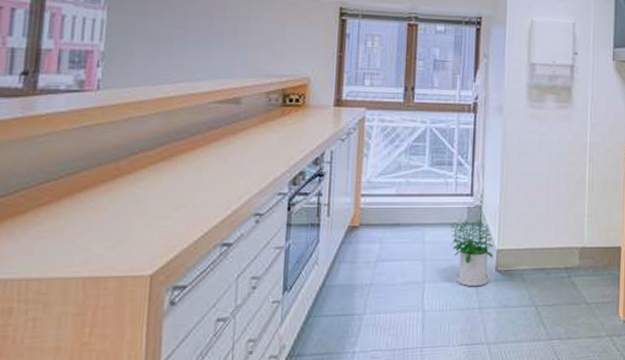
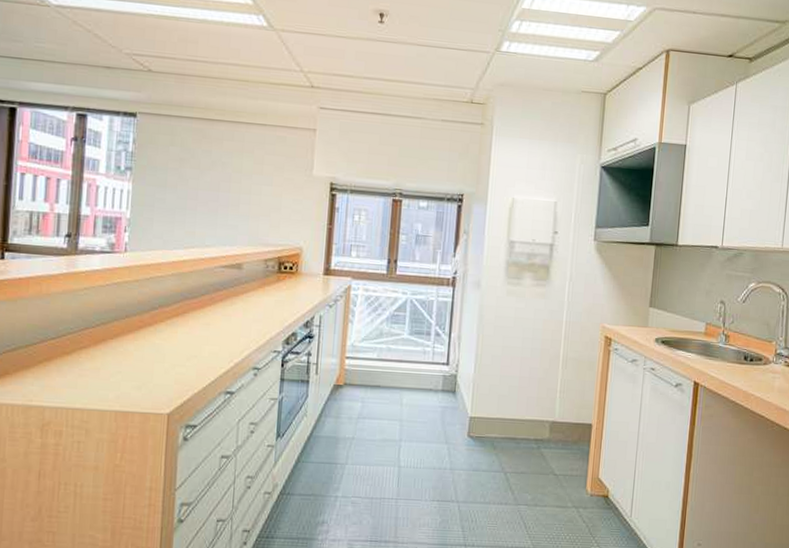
potted plant: present [450,219,494,287] -> none [426,387,467,449]

